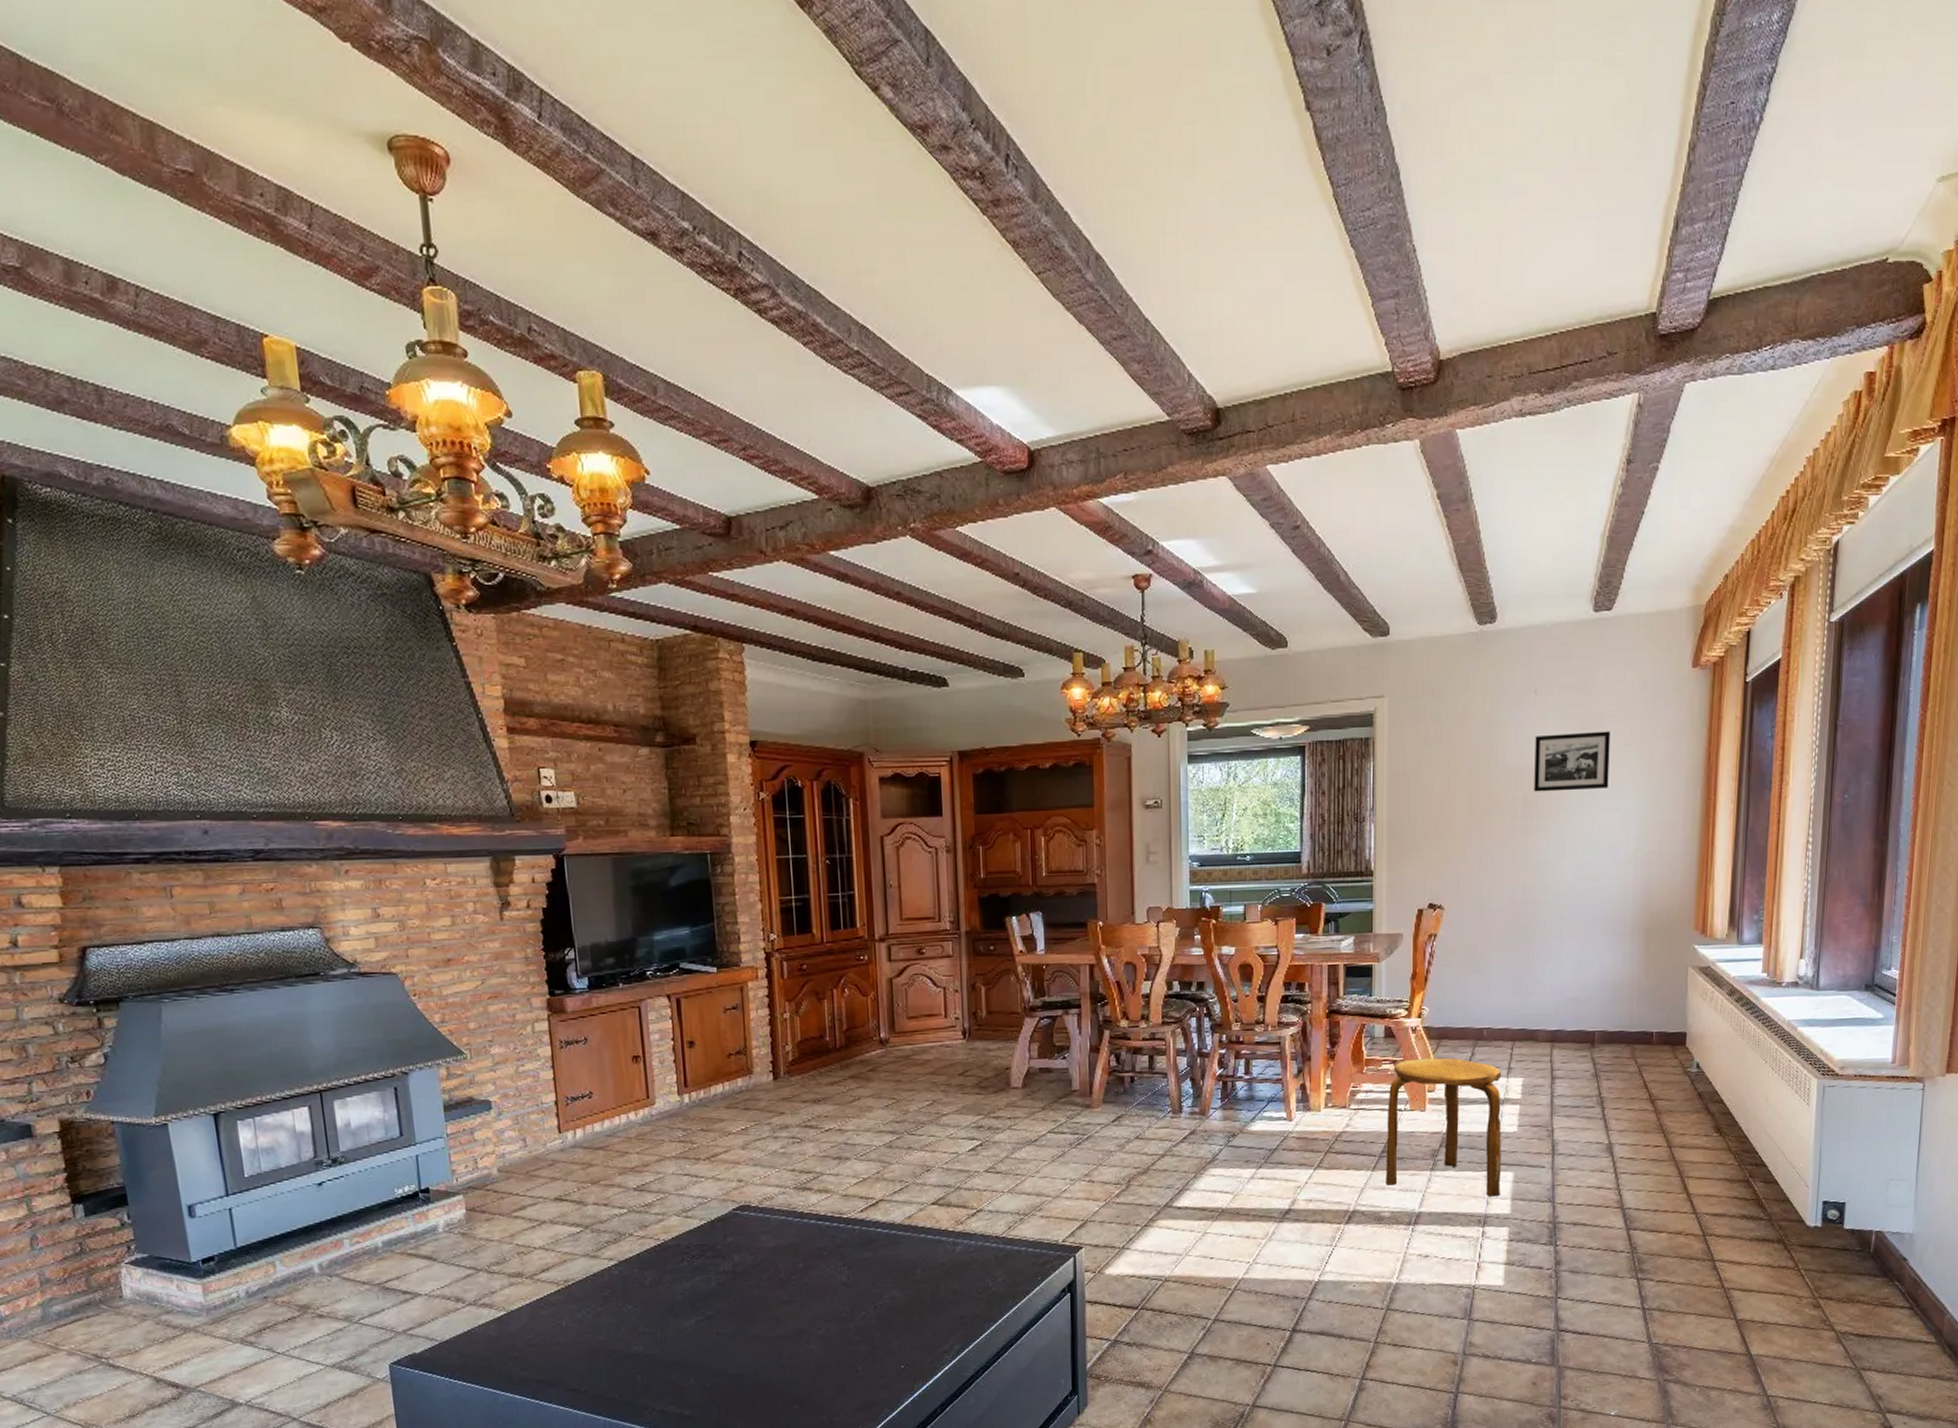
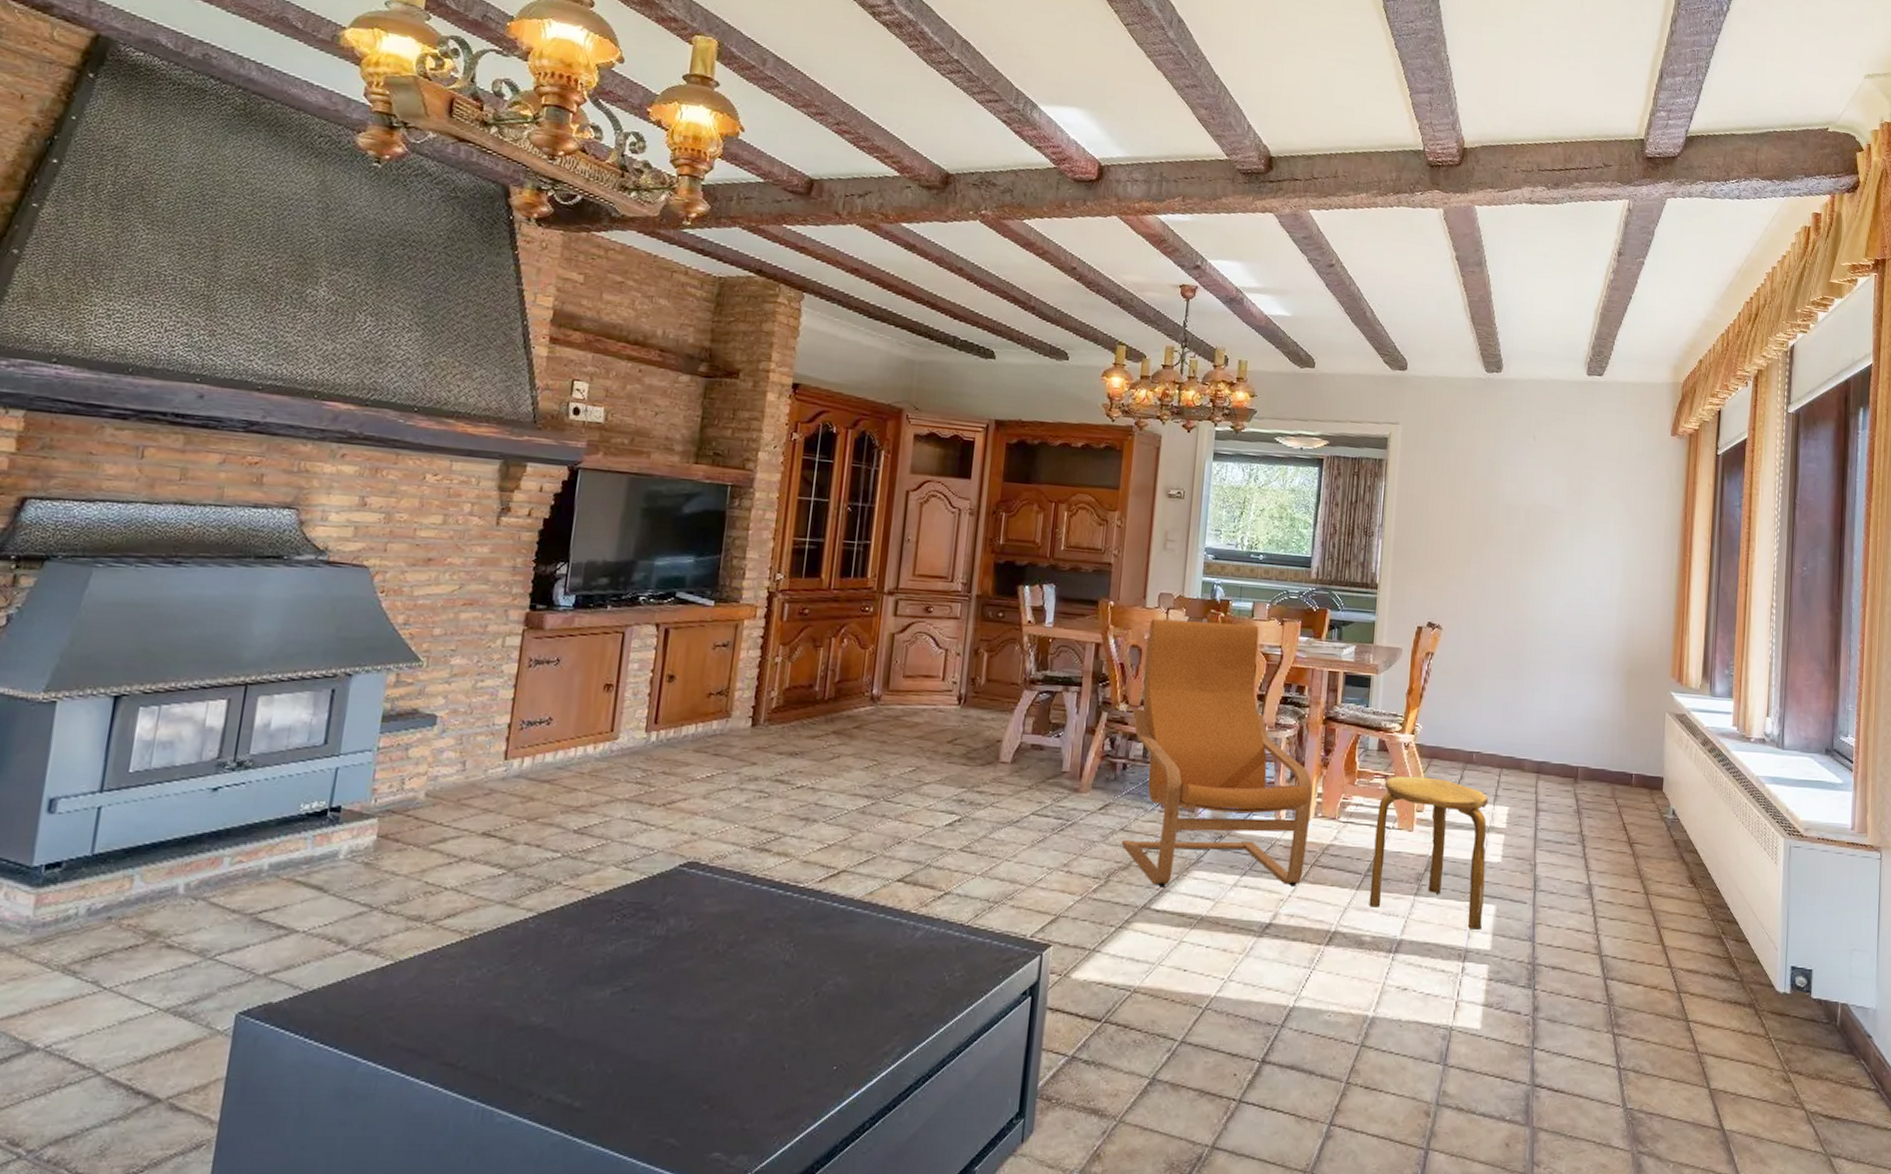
armchair: none [1133,928,1321,1187] -> present [1121,618,1313,888]
picture frame: present [1534,731,1611,792] -> none [1529,478,1599,534]

